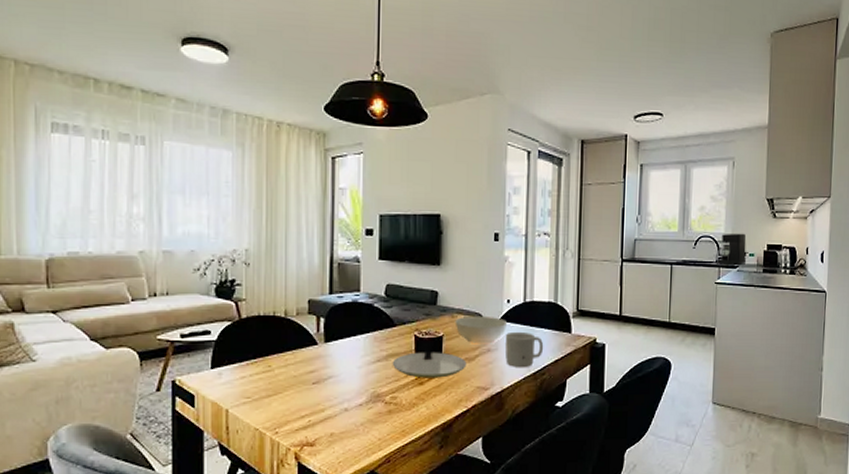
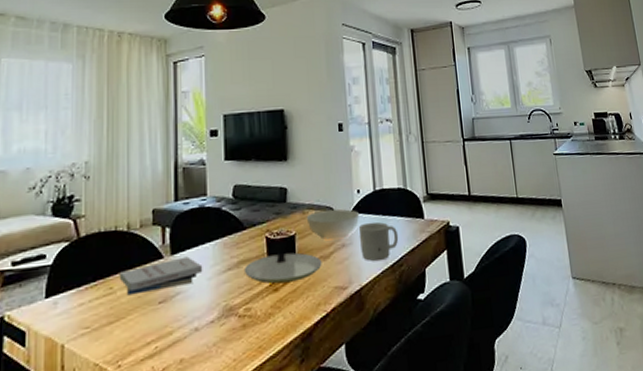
books: none [277,345,354,374] -> present [119,256,203,296]
coffee maker: present [717,233,746,265] -> none [550,104,578,136]

